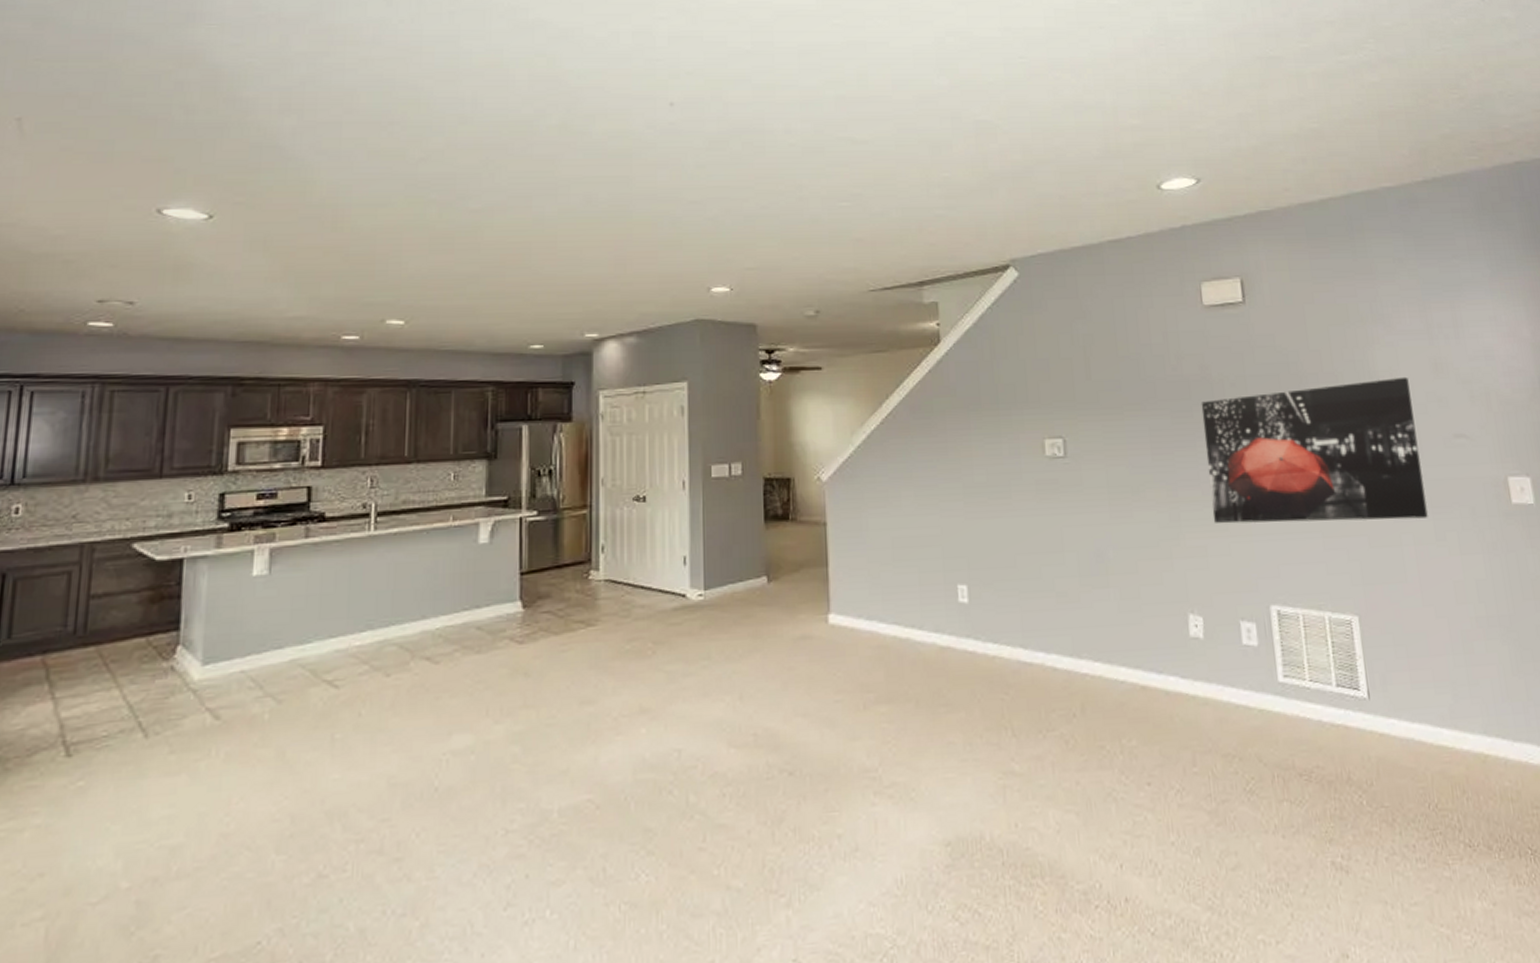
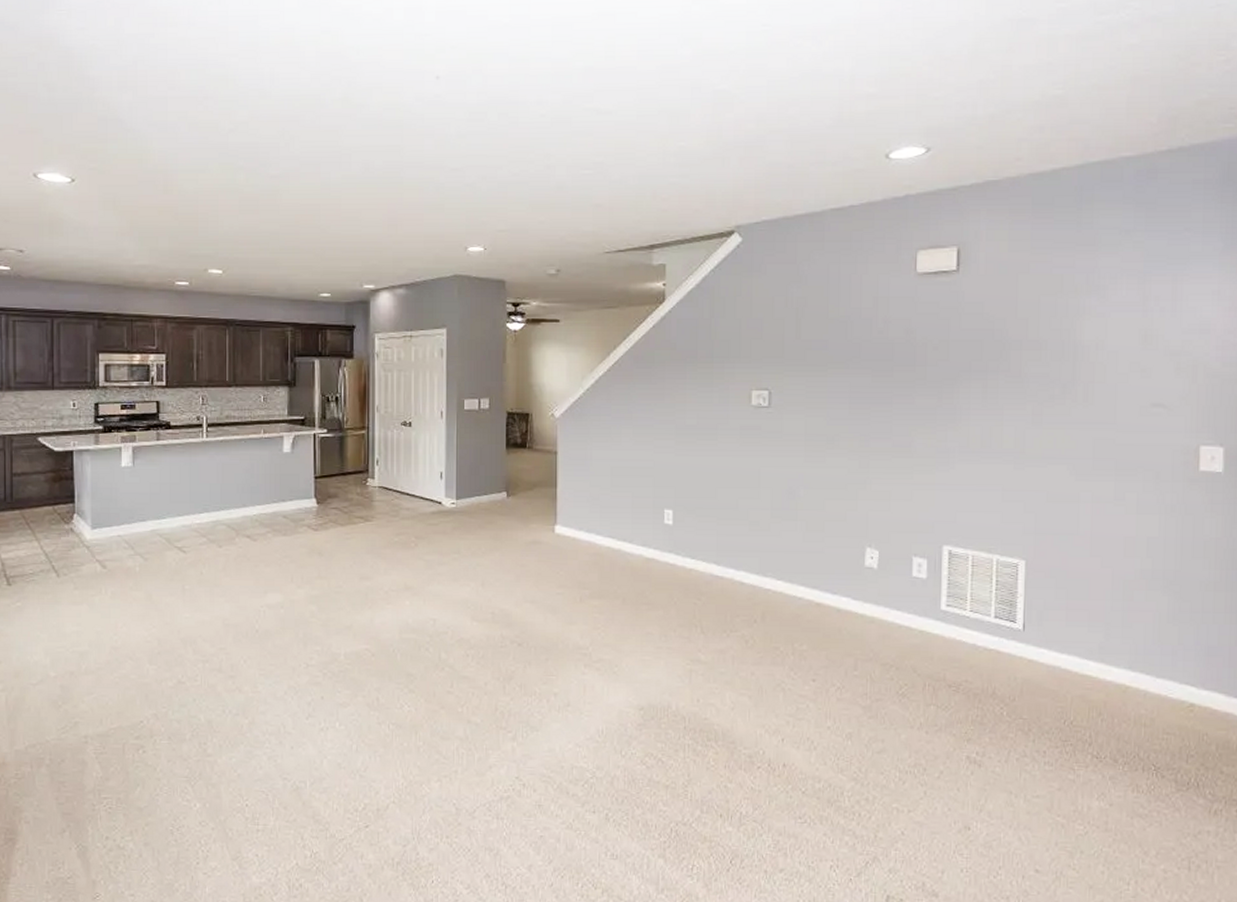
wall art: present [1201,376,1428,524] -> none [900,347,1114,479]

